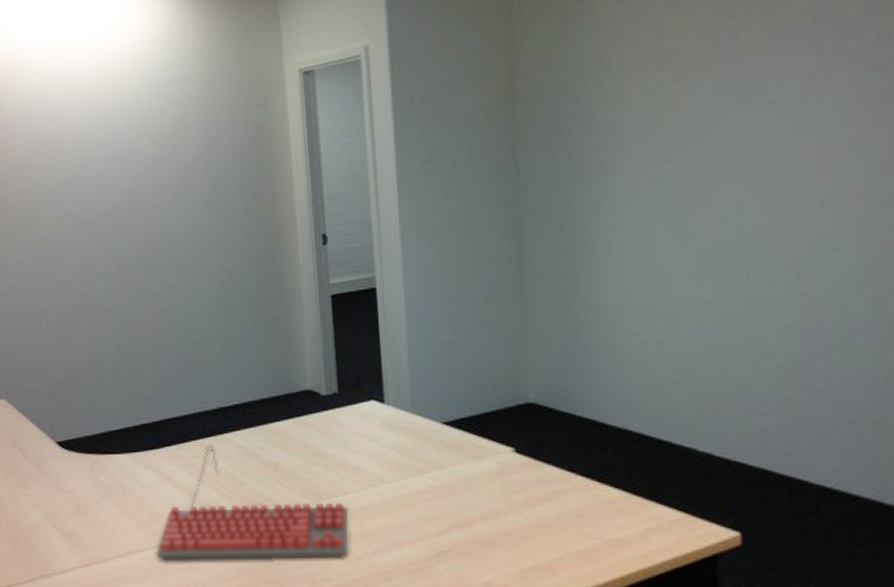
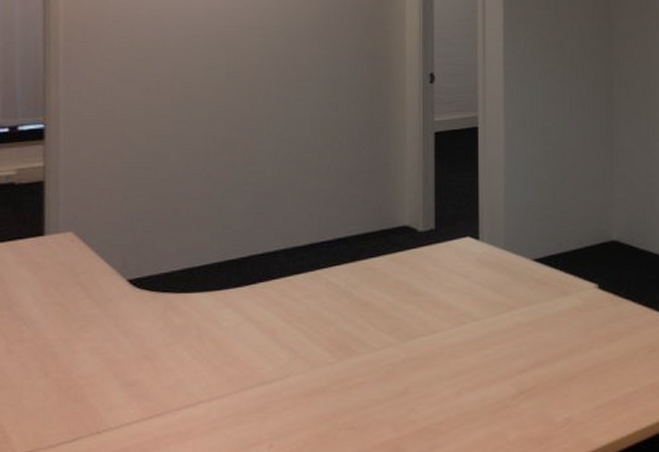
computer keyboard: present [155,443,350,561] -> none [227,280,439,410]

